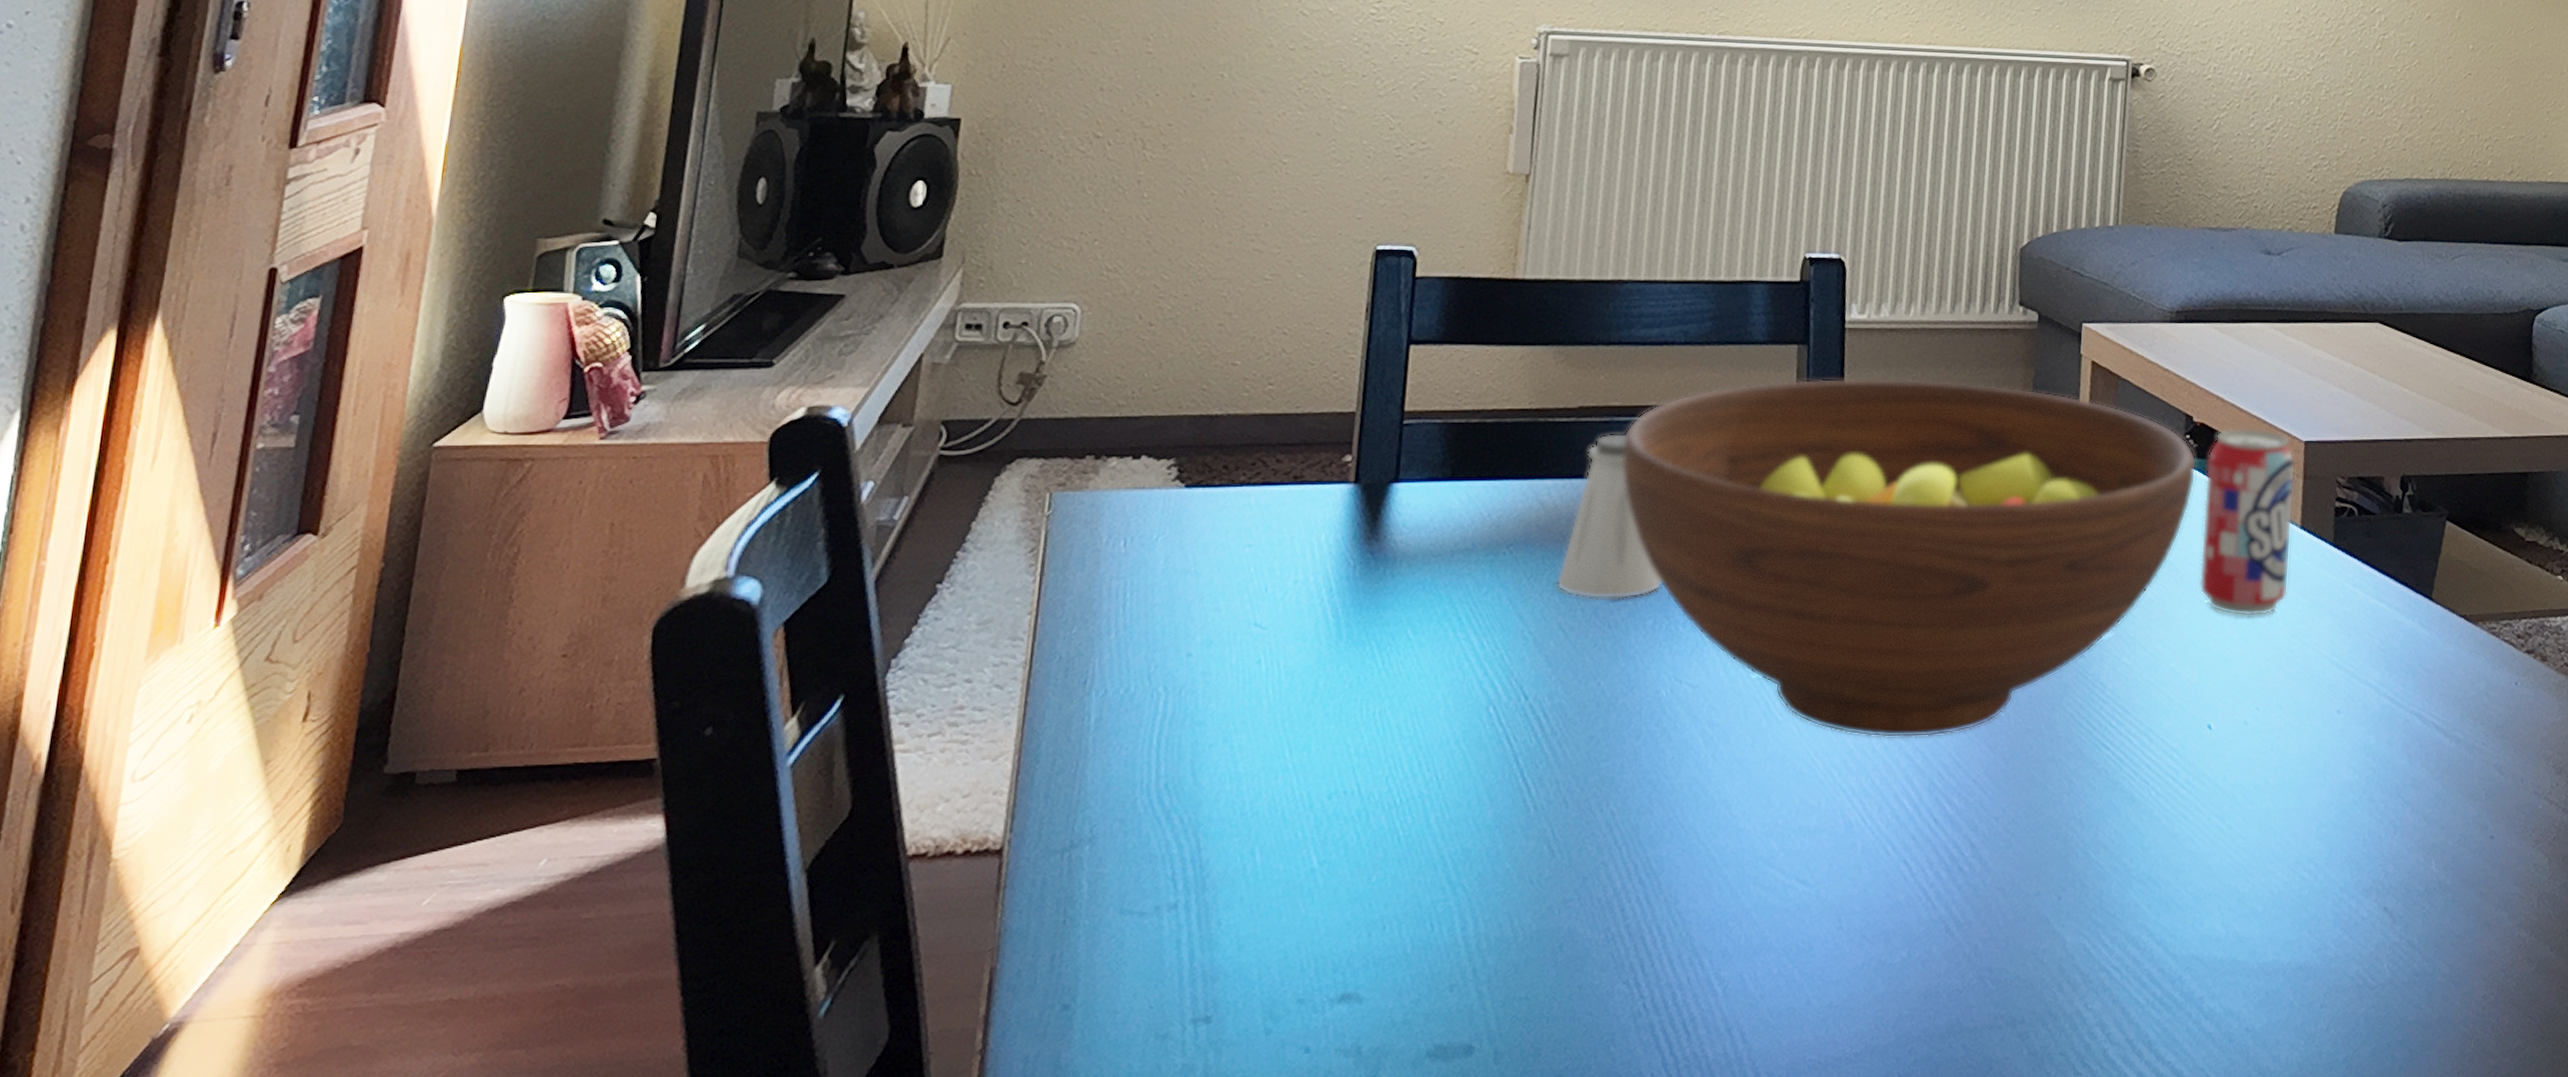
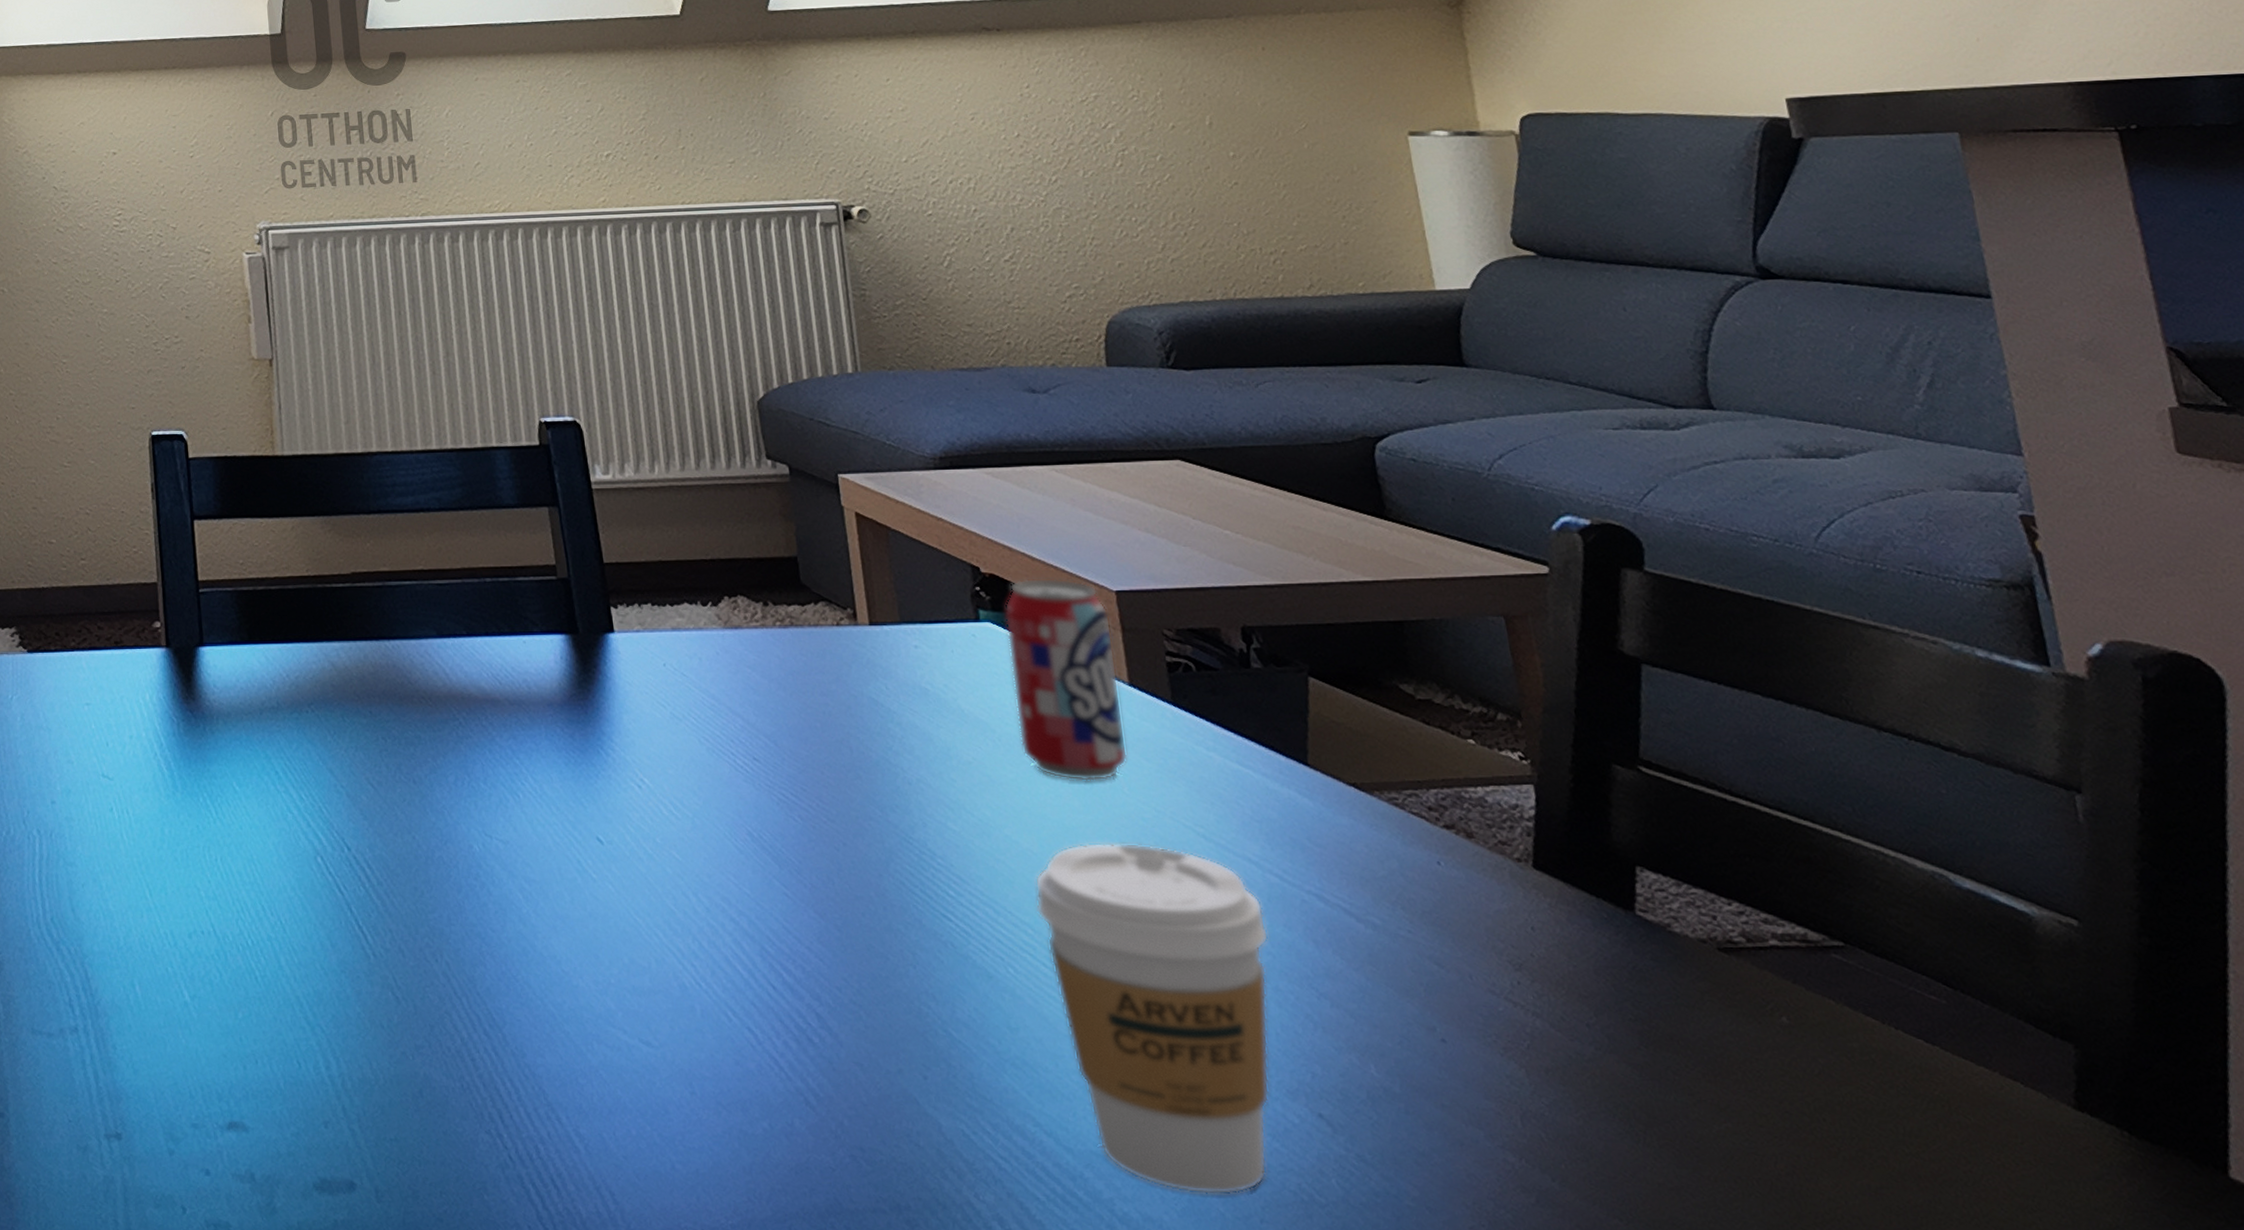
saltshaker: present [1555,433,1662,599] -> none [358,597,458,756]
fruit bowl: present [1622,377,2197,738] -> none [397,536,996,901]
coffee cup: none [2185,672,2374,986] -> present [1034,842,1270,1195]

